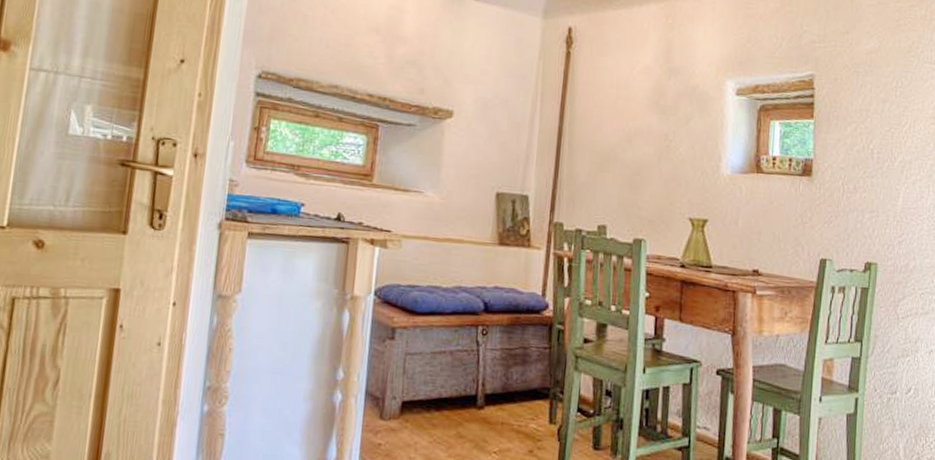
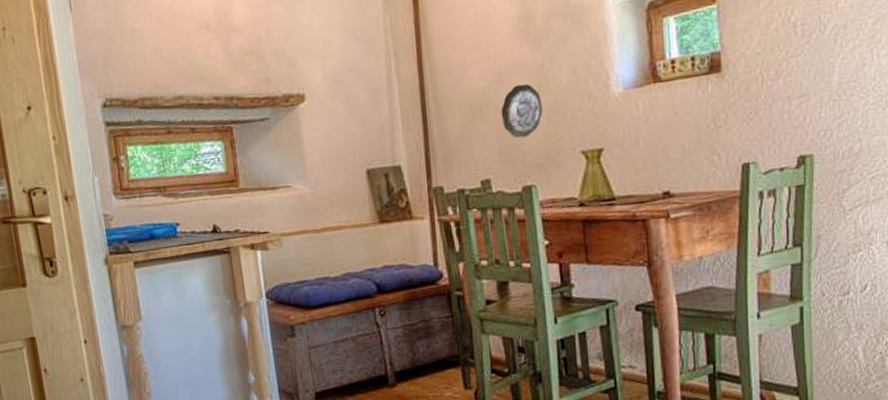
decorative plate: none [625,147,662,195] -> present [501,83,543,139]

